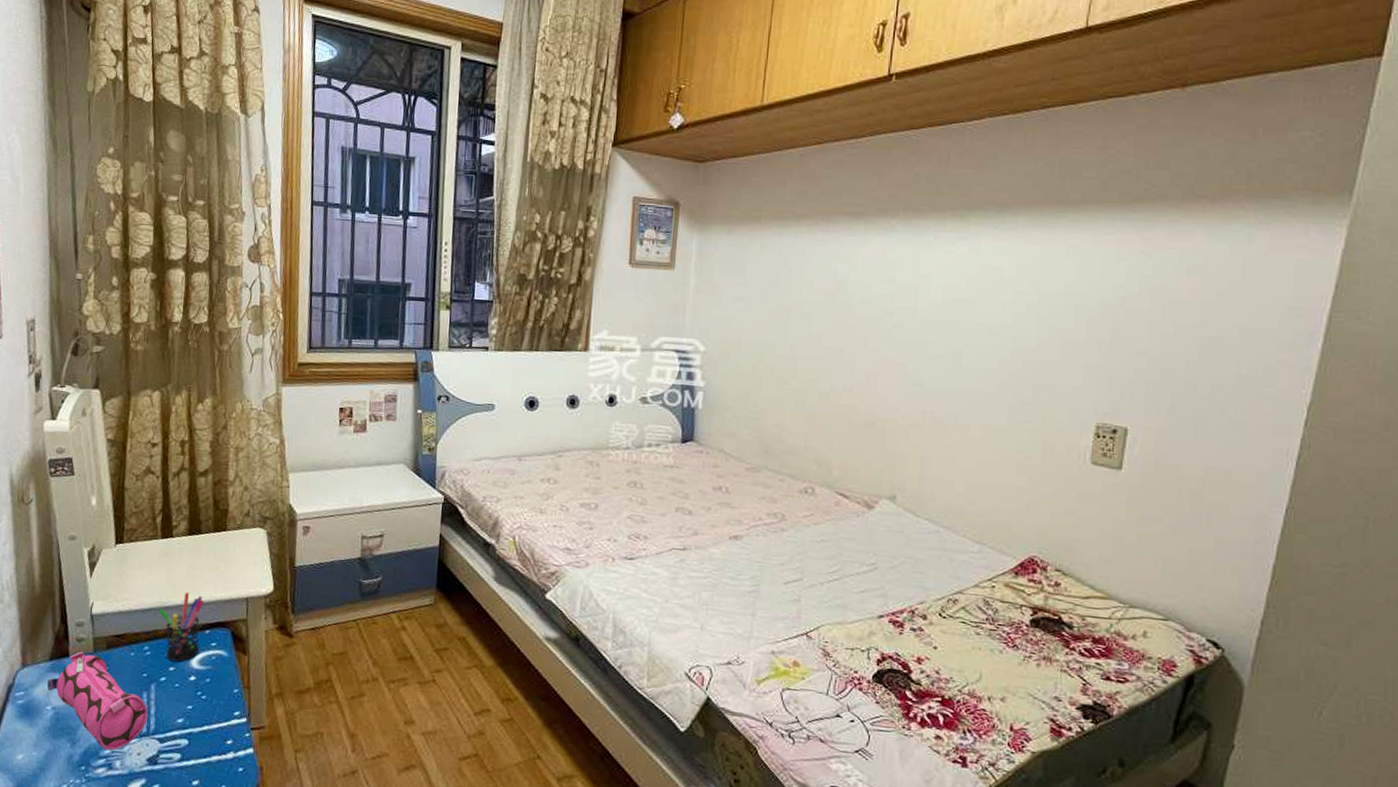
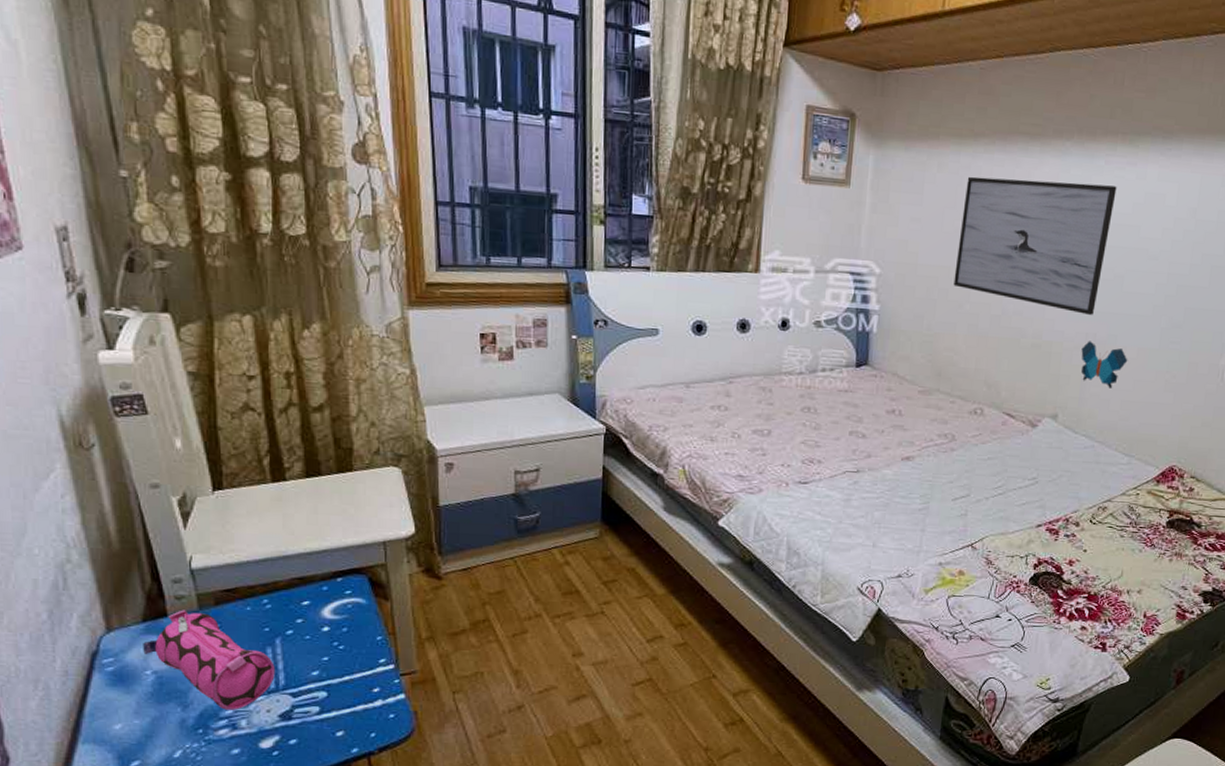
pen holder: present [159,592,204,662] -> none [277,539,332,614]
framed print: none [779,256,948,392] -> present [953,176,1117,315]
decorative butterfly: none [919,418,972,469] -> present [1081,341,1128,389]

